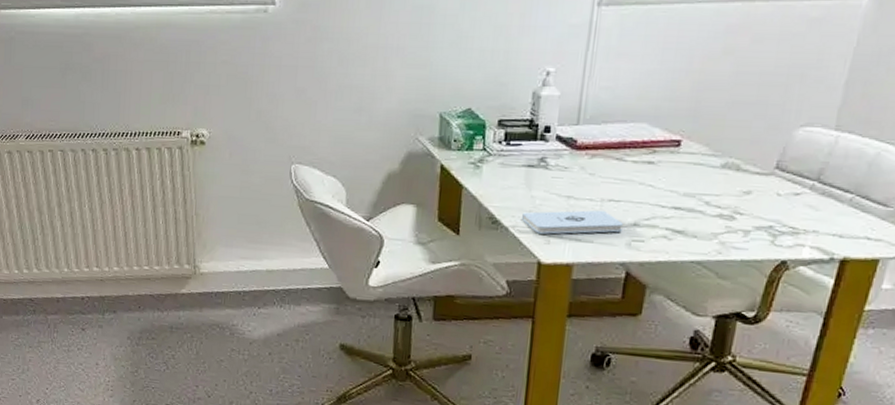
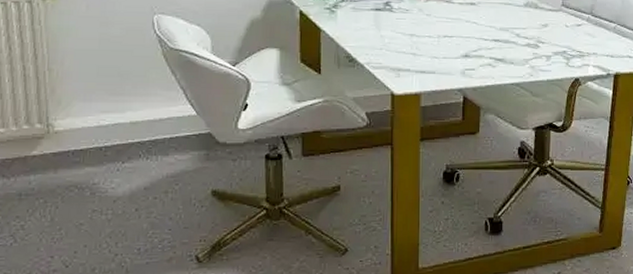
notepad: present [522,210,623,235] -> none [375,45,457,68]

